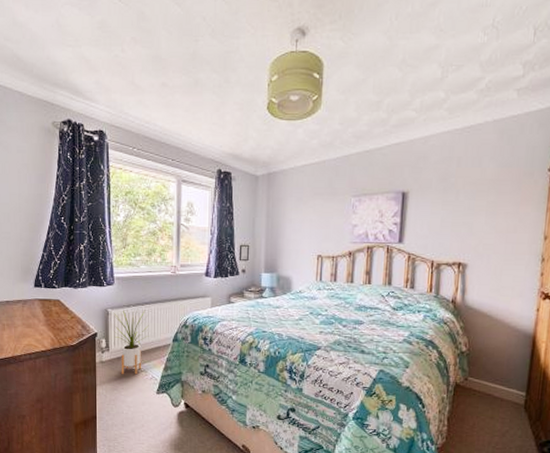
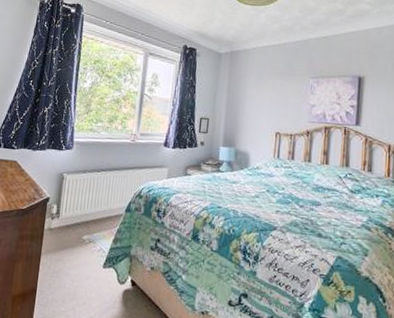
house plant: present [114,308,149,375] -> none [67,174,103,245]

